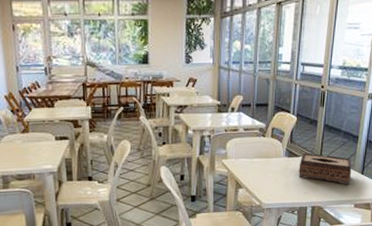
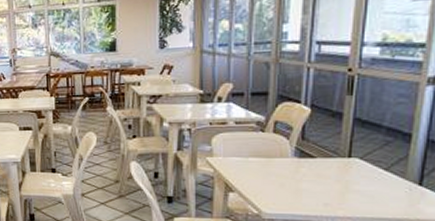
tissue box: present [298,153,352,185] -> none [315,153,402,198]

